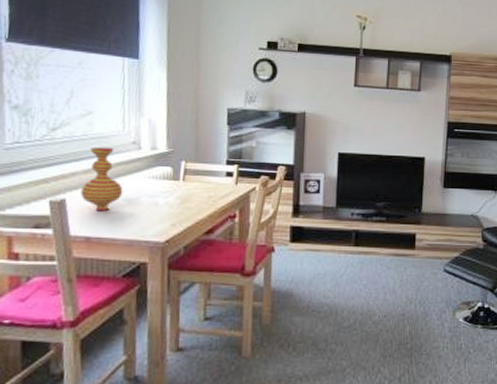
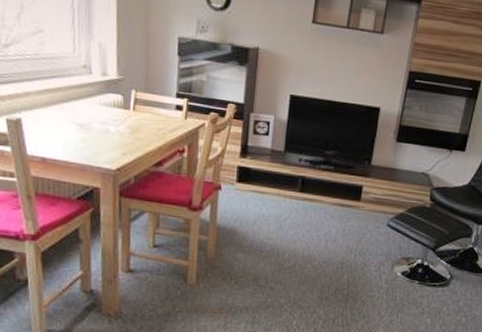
vase: present [80,146,123,212] -> none [35,67,76,134]

